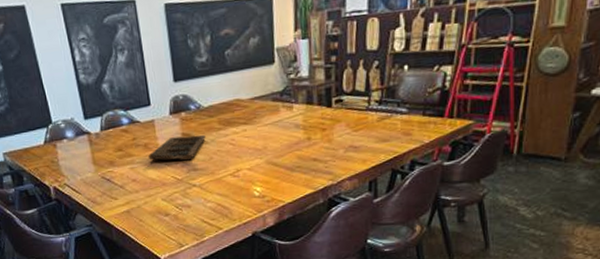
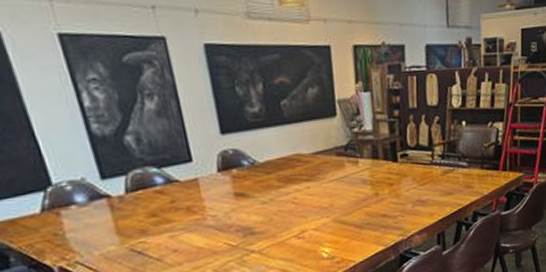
decorative tray: present [148,134,206,161] -> none [193,193,263,226]

